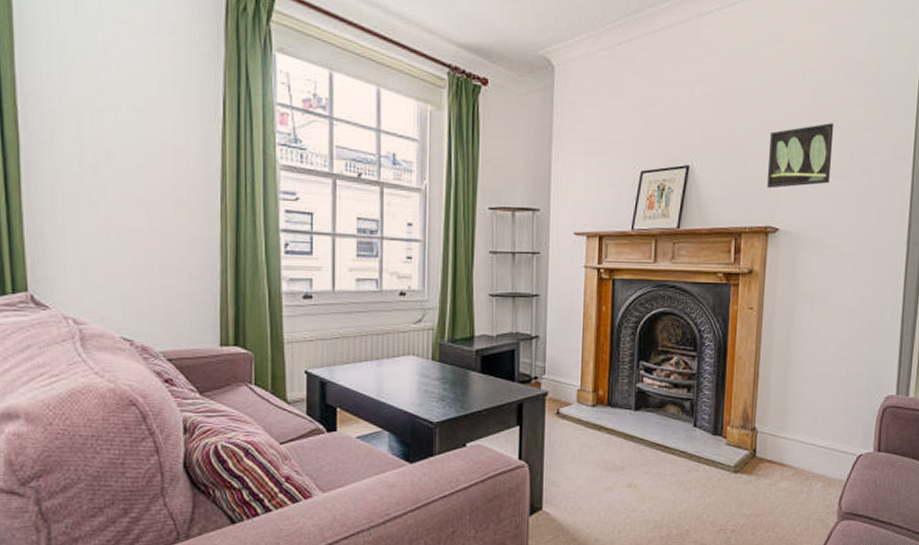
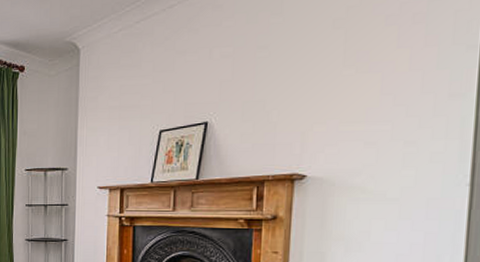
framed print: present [766,123,834,189] -> none [291,67,372,137]

